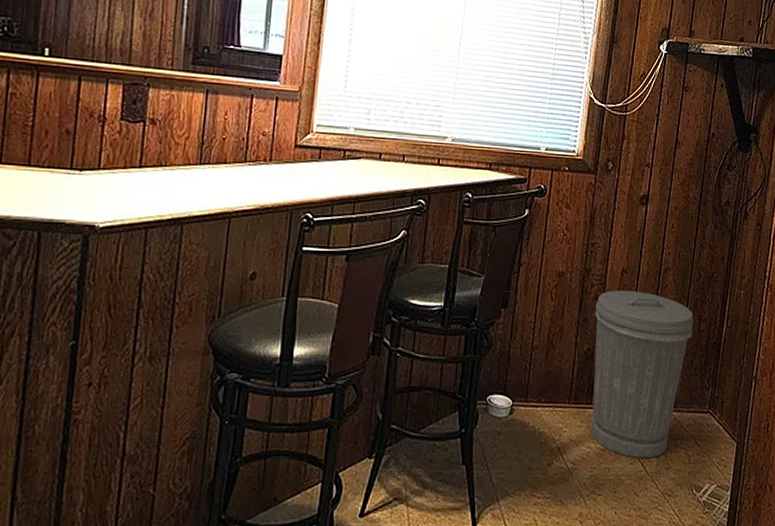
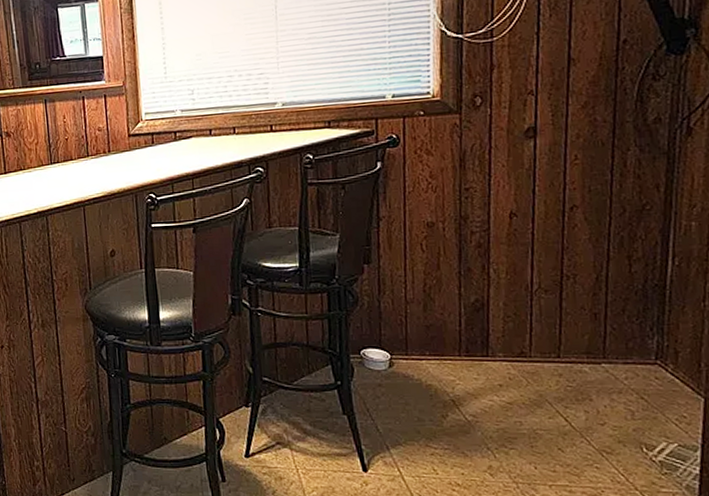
trash can: present [590,290,693,458] -> none [479,234,621,412]

